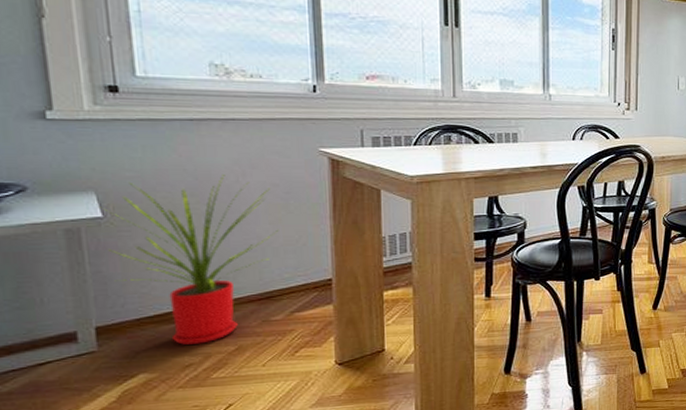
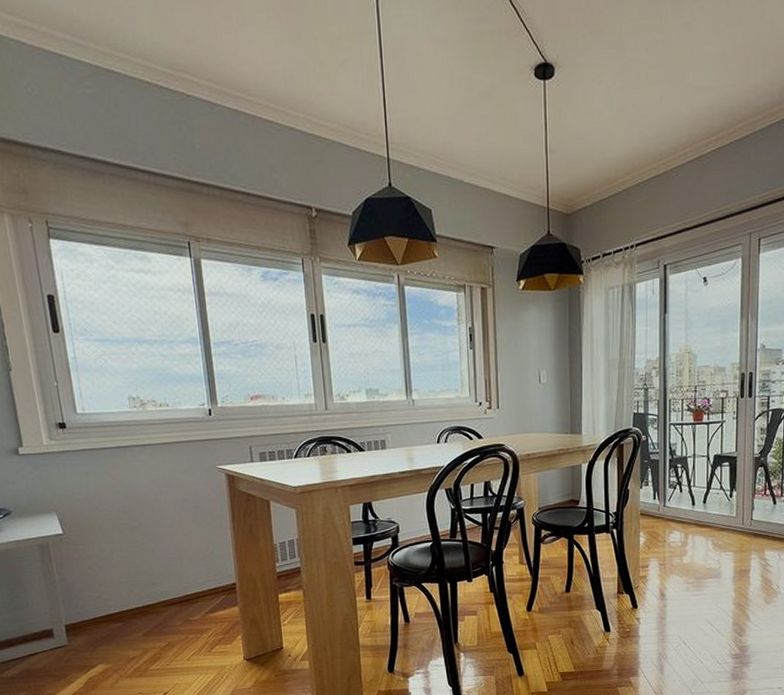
house plant: present [98,175,279,345] -> none [59,494,191,641]

